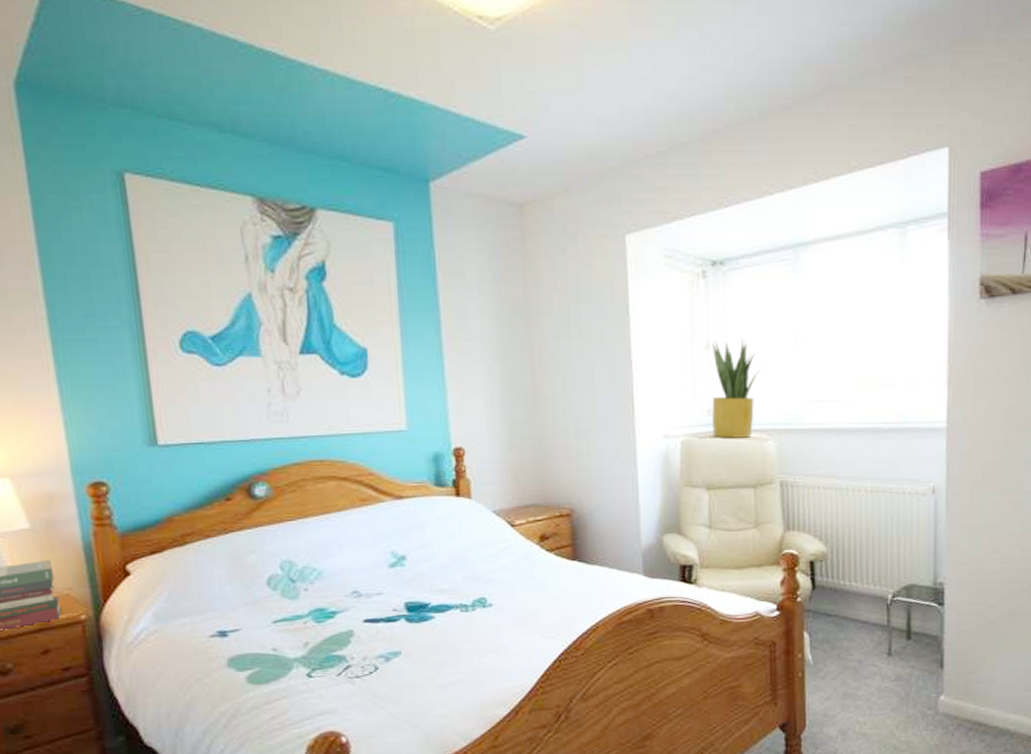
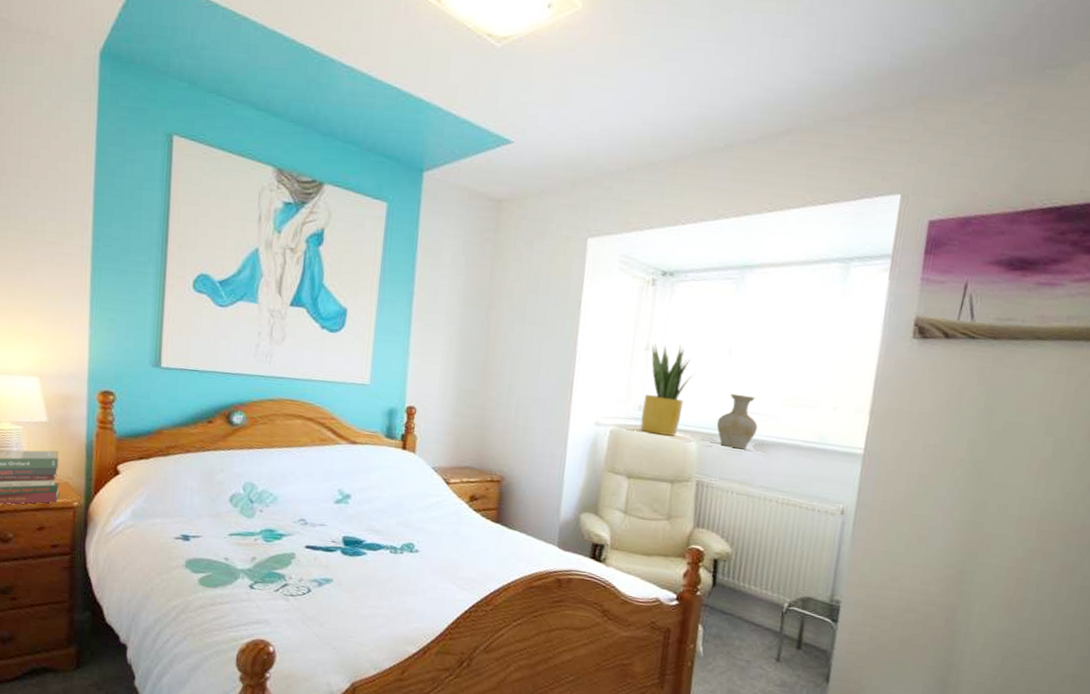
vase: none [792,383,835,442] -> present [716,393,758,450]

